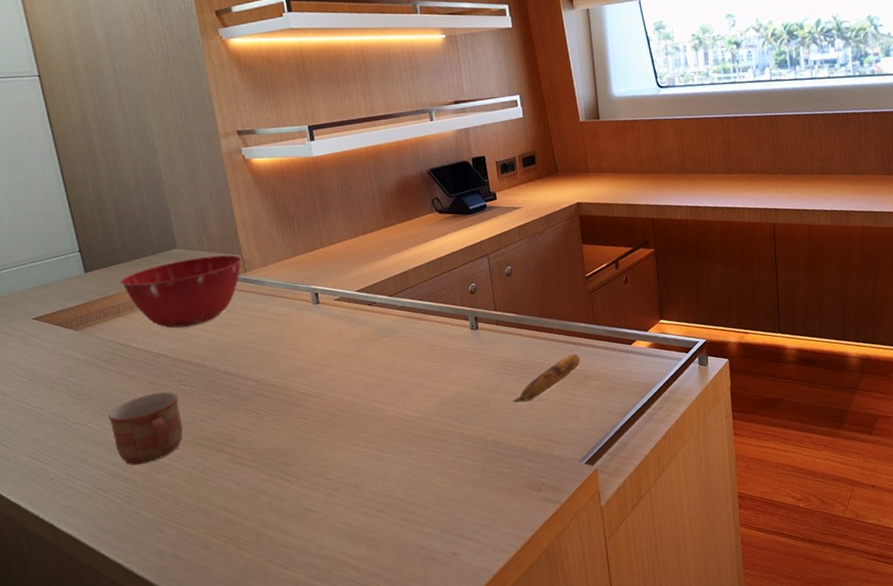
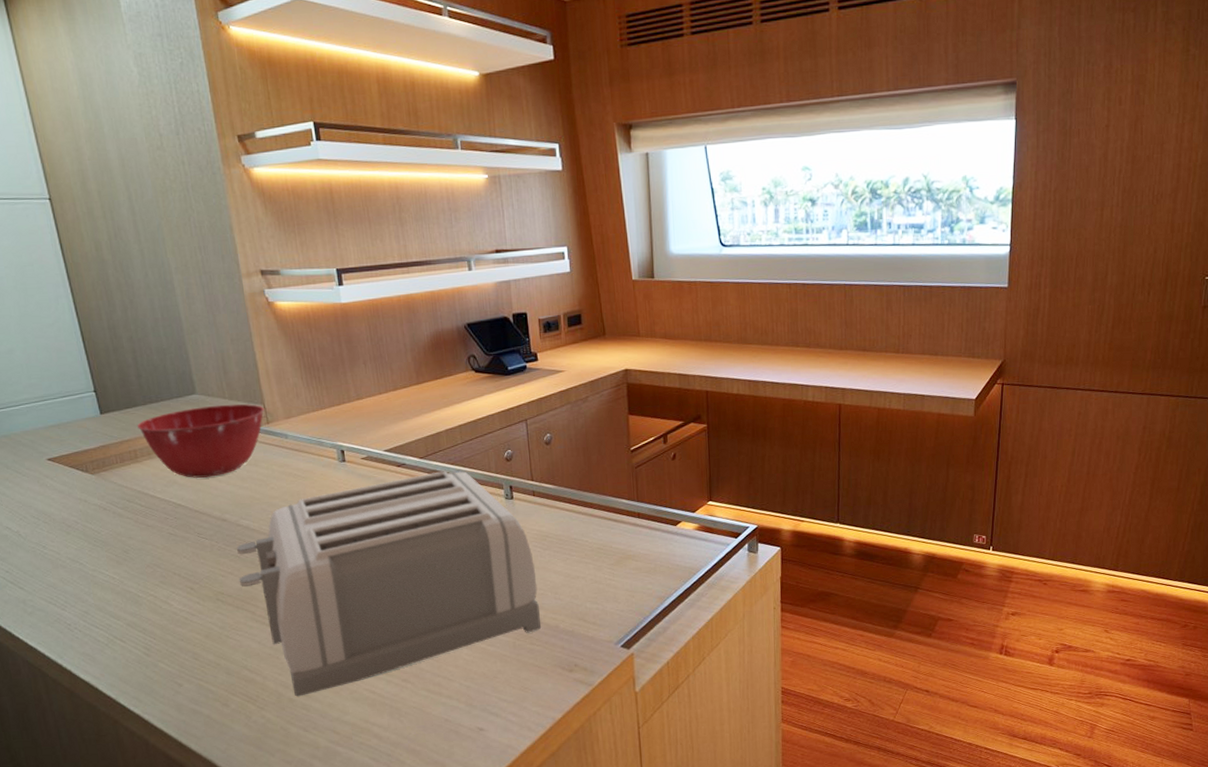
mug: present [108,391,183,465] -> none [126,543,203,617]
toaster: none [216,306,509,535] -> present [237,471,541,697]
banana: present [513,354,581,402] -> none [547,532,621,578]

